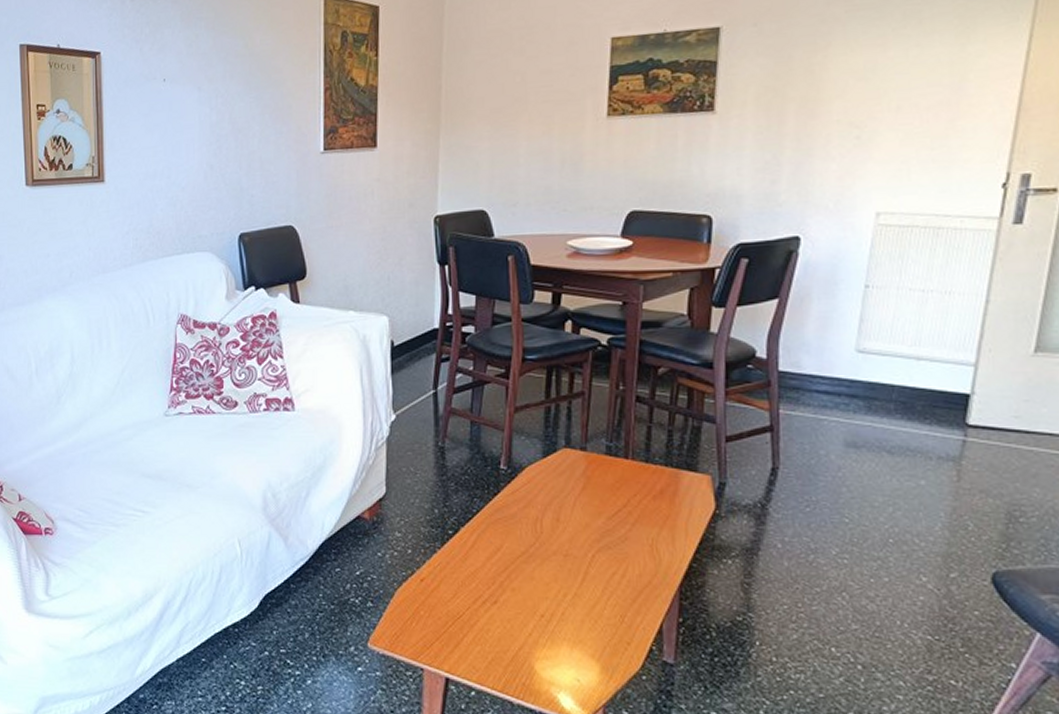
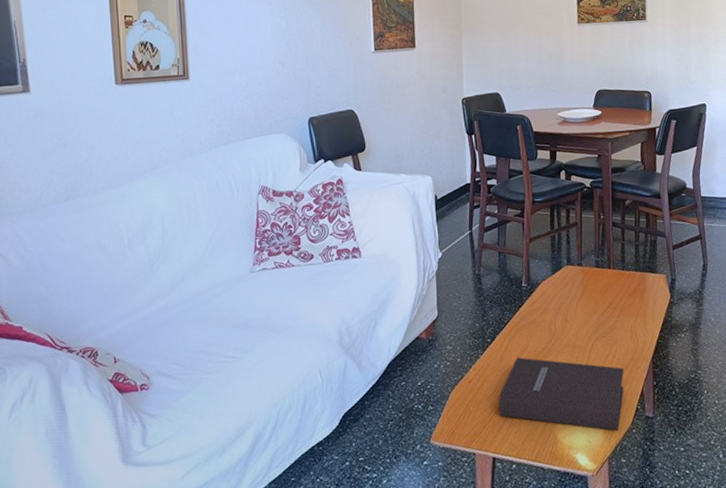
book: none [457,558,637,673] -> present [498,357,624,431]

